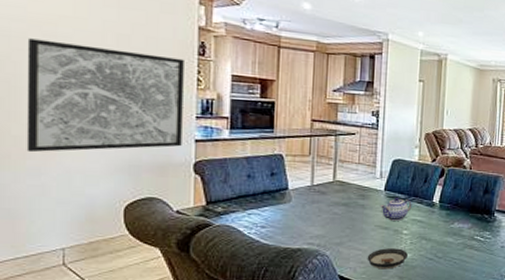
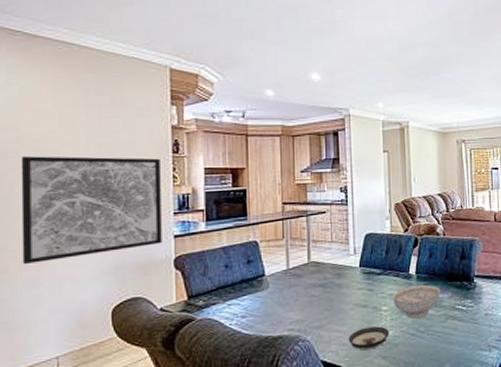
teapot: present [379,197,412,221] -> none [356,272,389,298]
decorative bowl: none [413,214,462,244] -> present [392,285,441,318]

